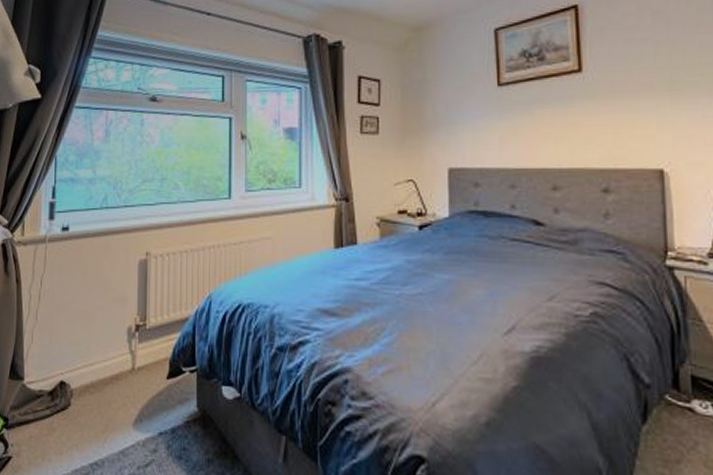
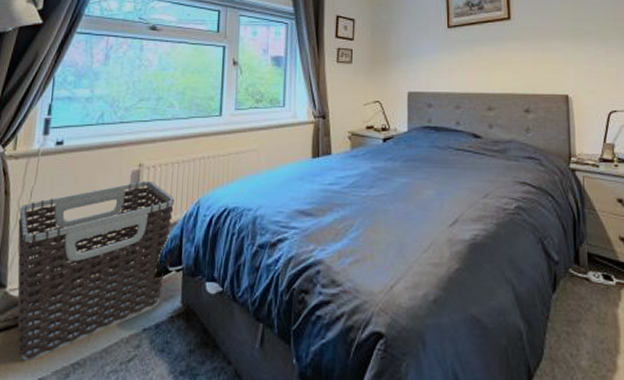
clothes hamper: none [31,270,184,457] -> present [17,180,174,361]

